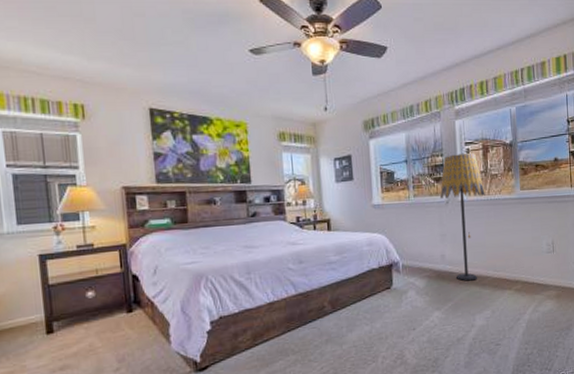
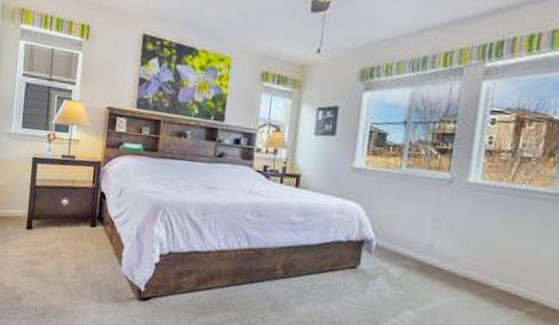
floor lamp: present [439,153,485,282] -> none [441,123,509,287]

